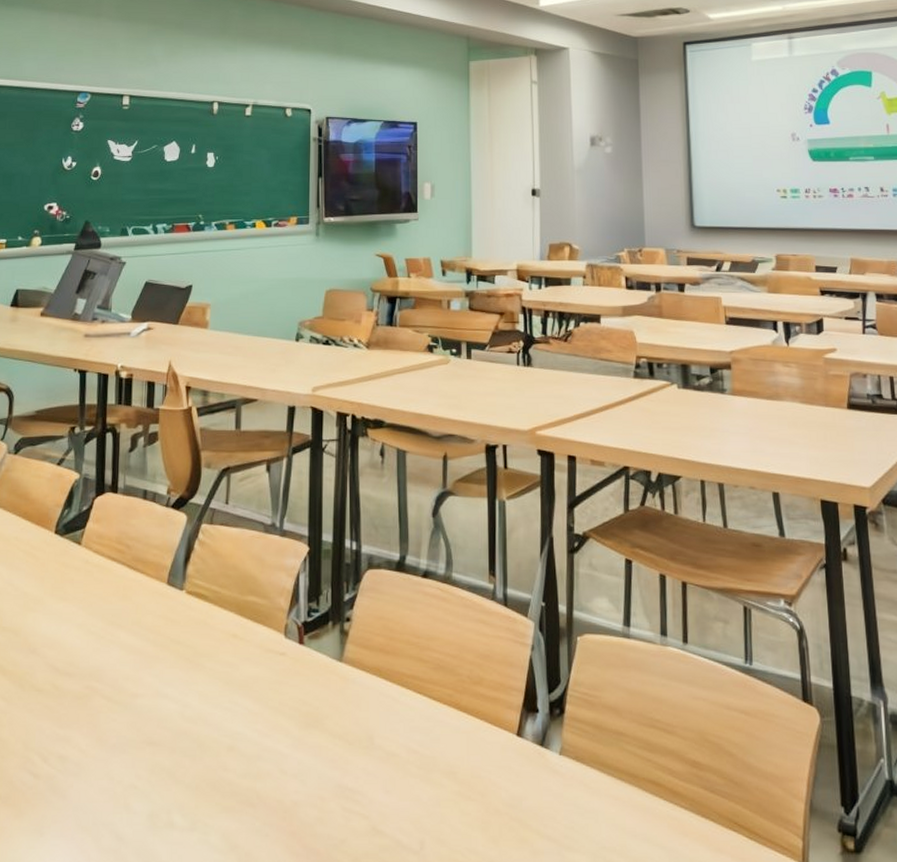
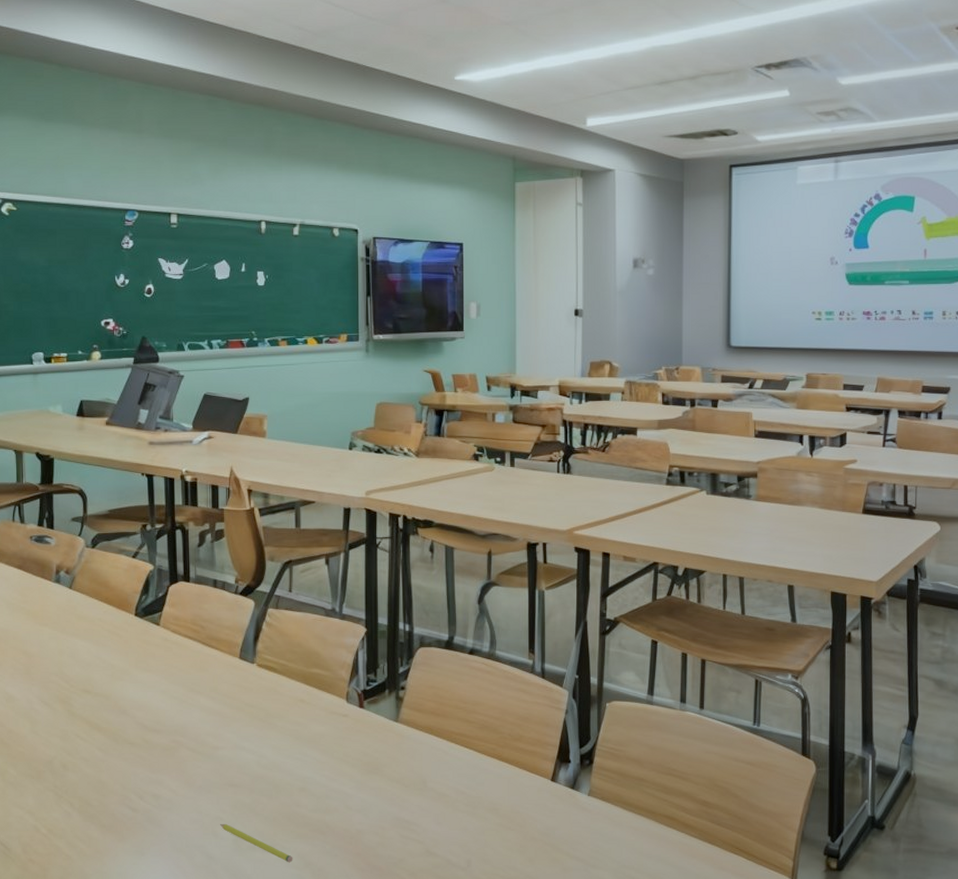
pencil: none [134,793,217,846] -> present [220,823,293,863]

